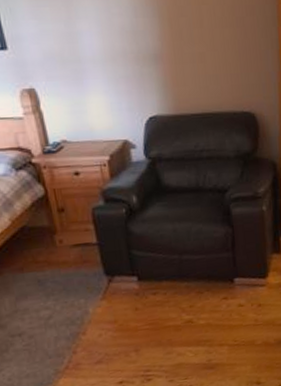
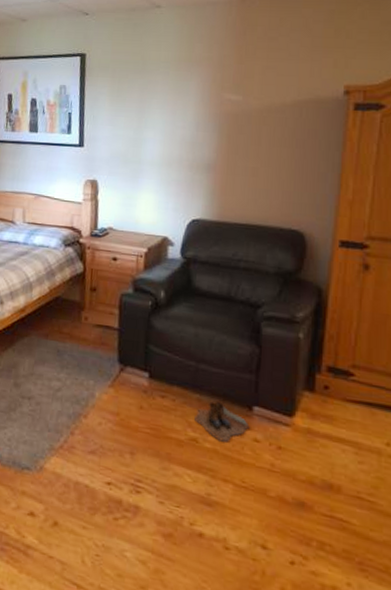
boots: none [186,283,234,316] -> present [194,400,250,442]

